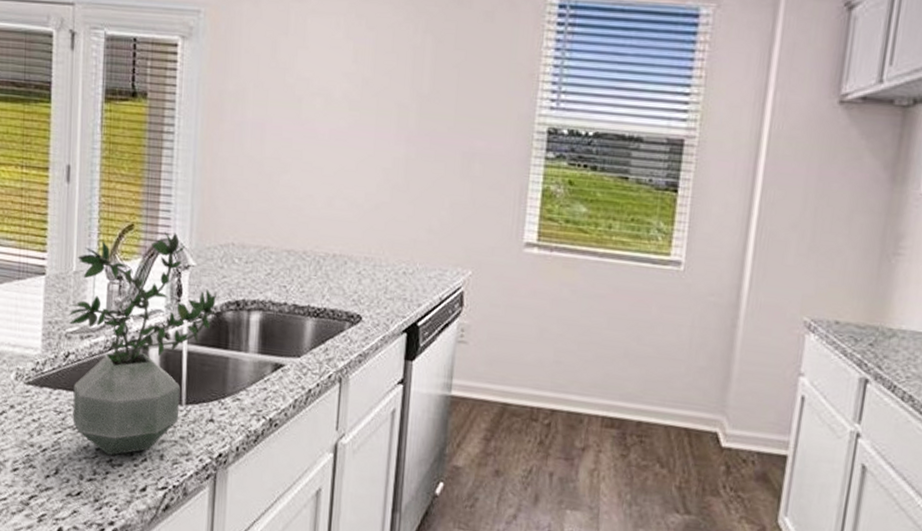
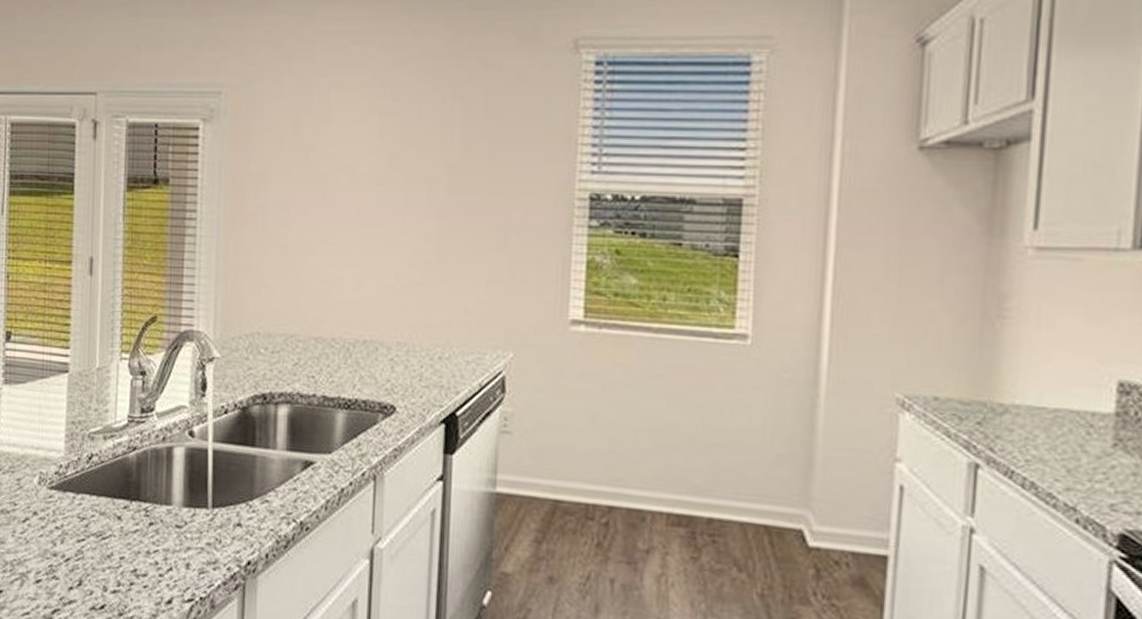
potted plant: present [68,232,217,456] -> none [92,323,242,565]

